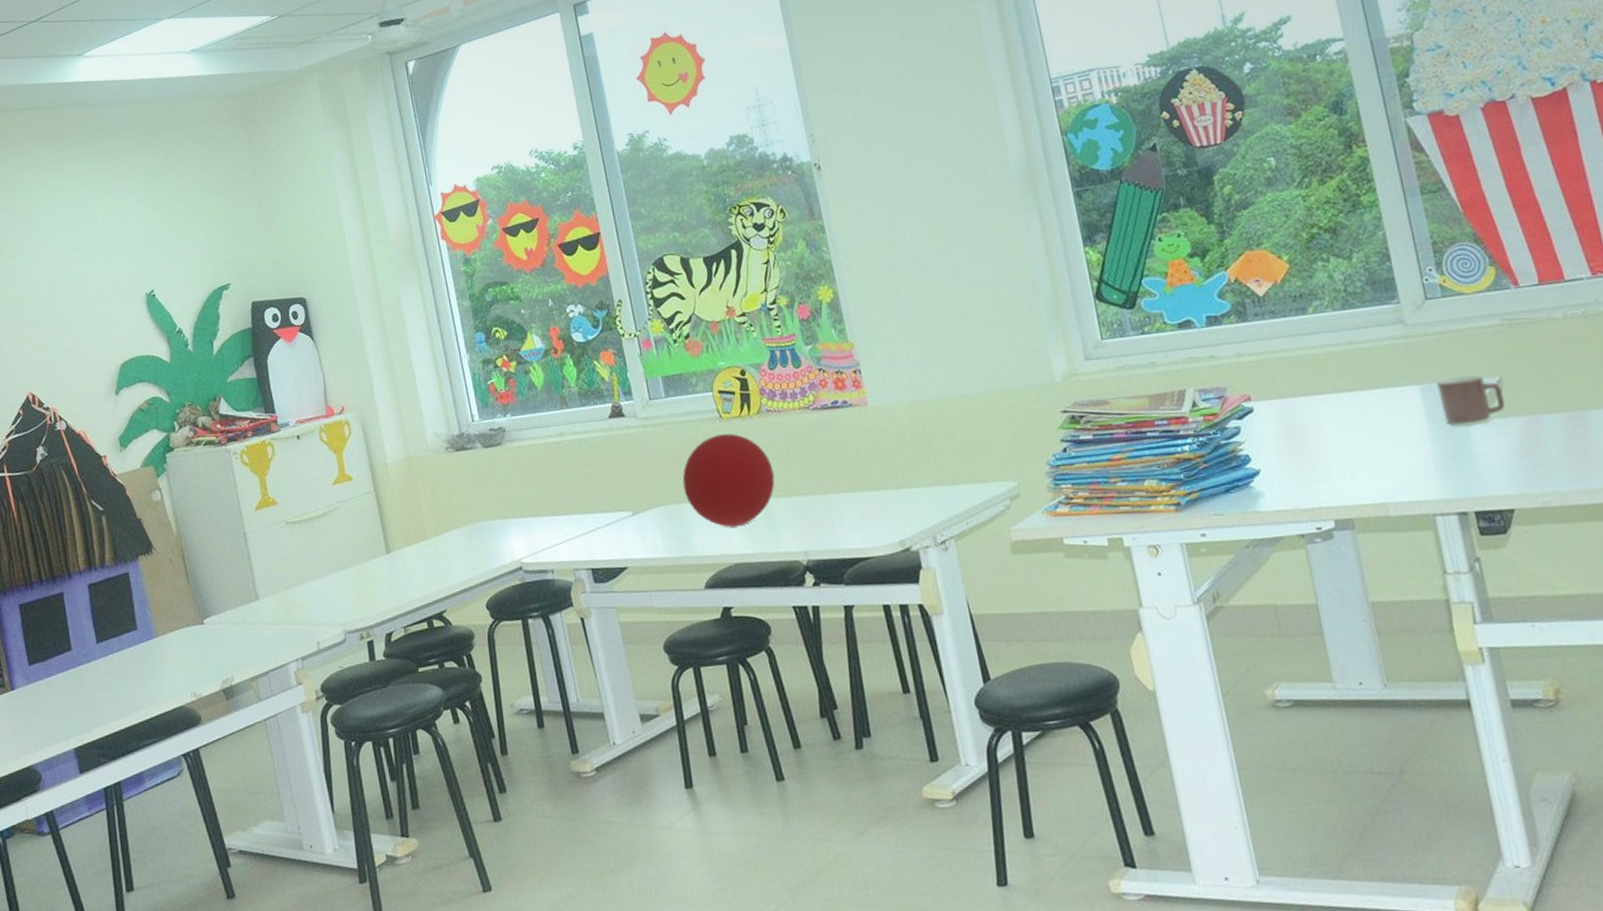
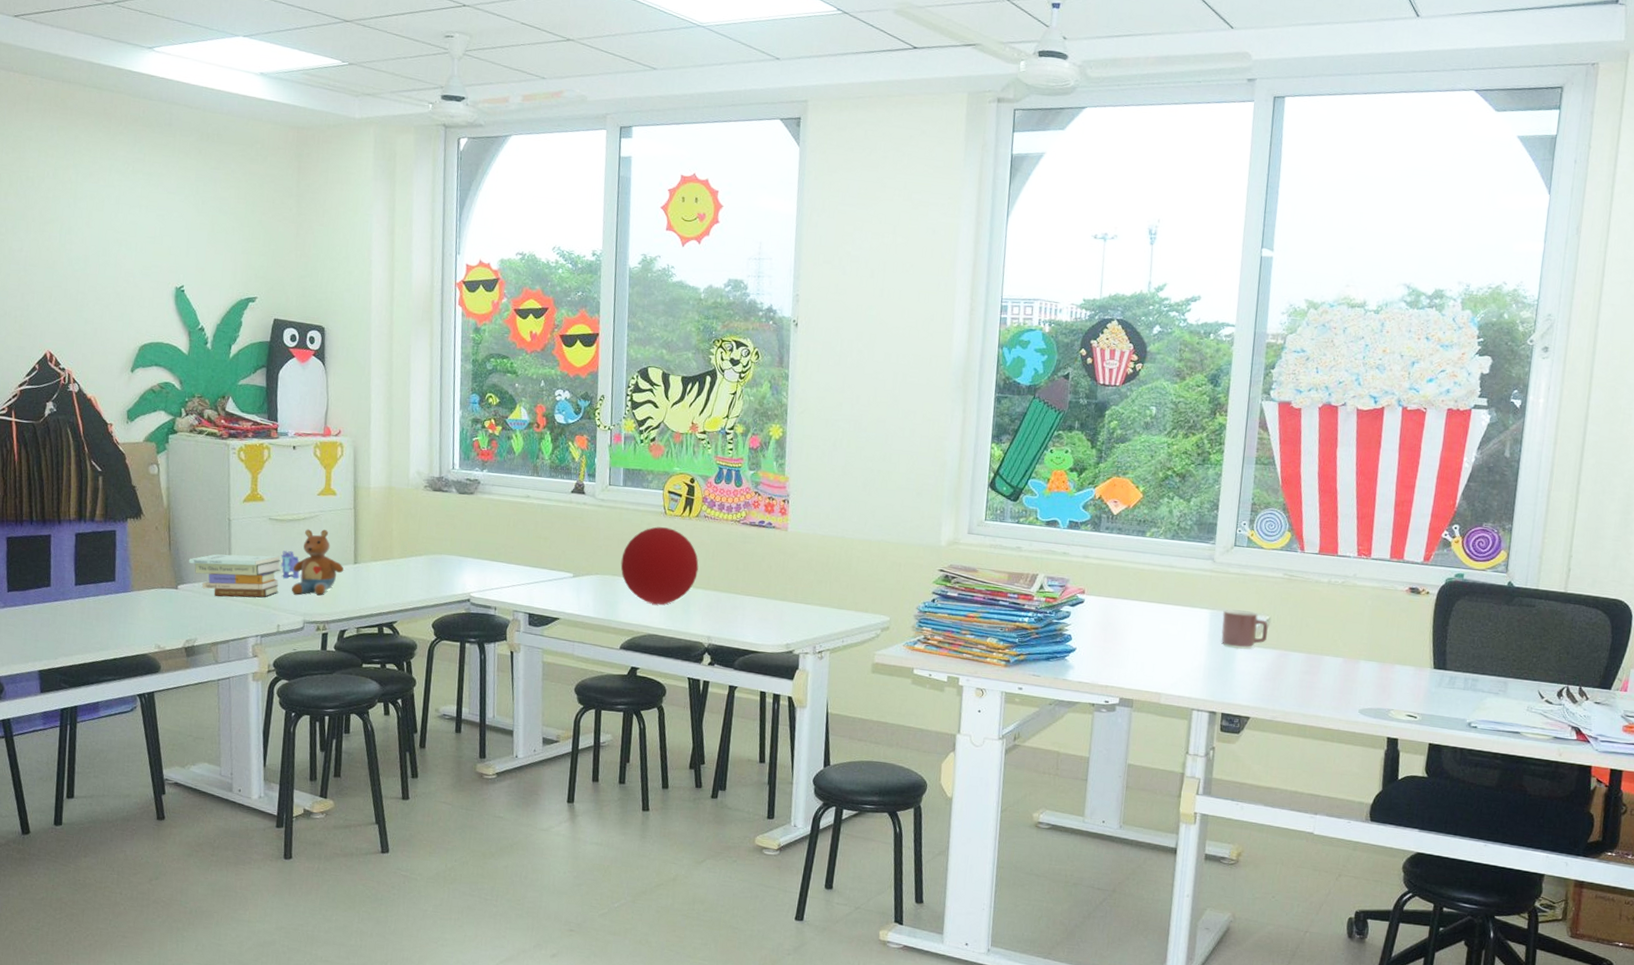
books: none [209,562,311,624] -> present [188,554,281,598]
toy animal: none [306,553,330,588] -> present [280,550,299,580]
stuffed toy: none [321,522,377,604] -> present [292,529,344,596]

